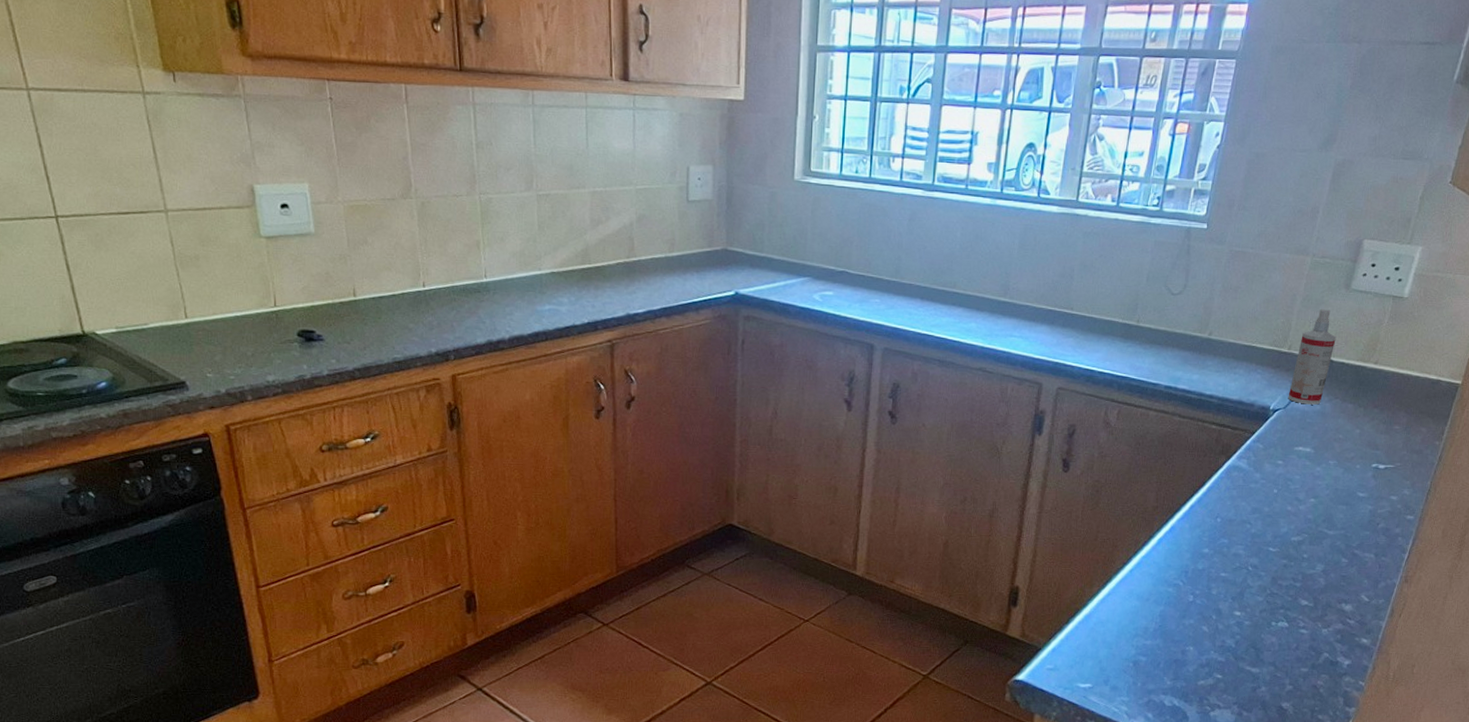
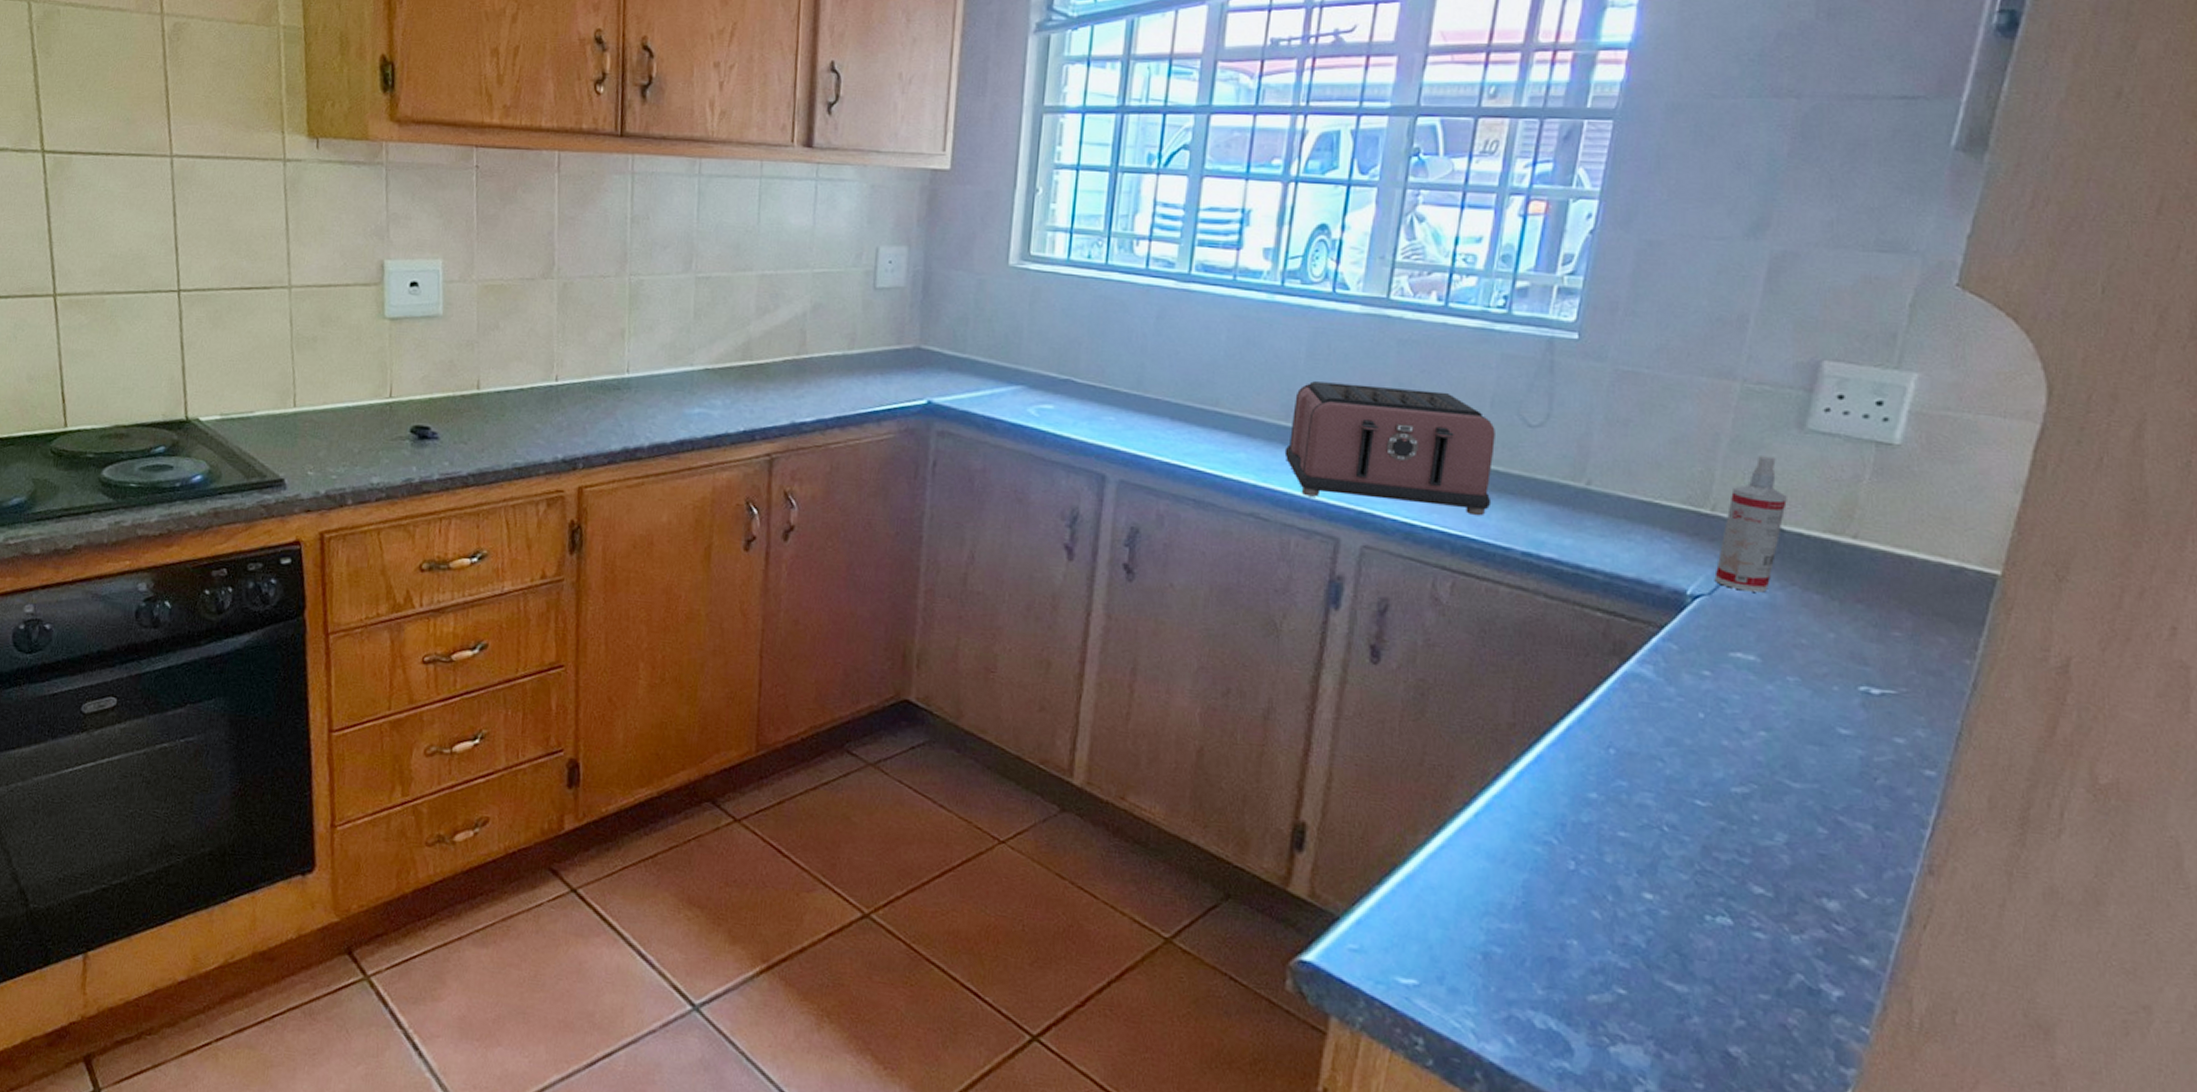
toaster: none [1003,266,1150,362] -> present [1284,381,1495,517]

